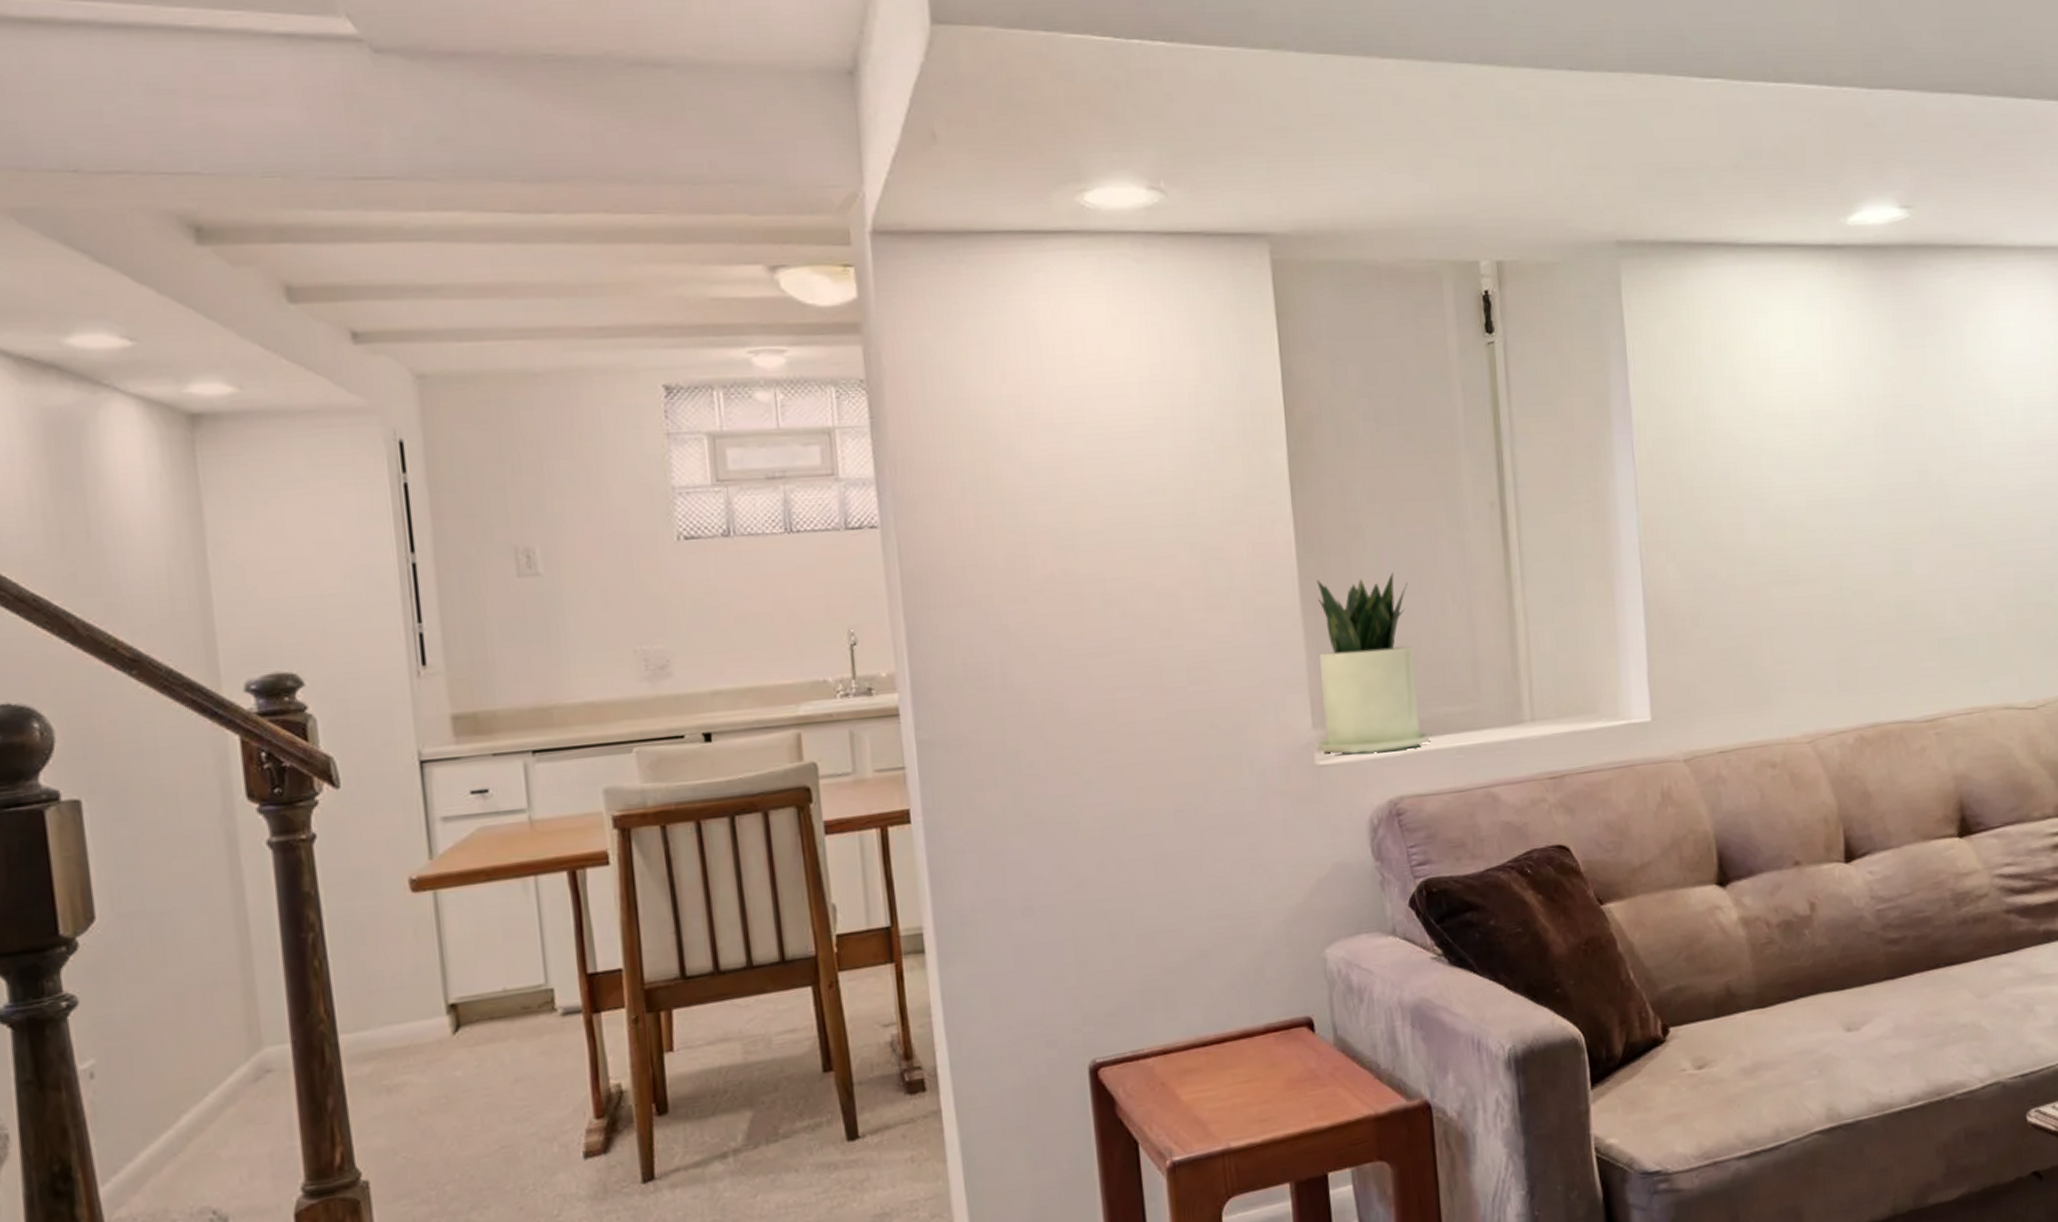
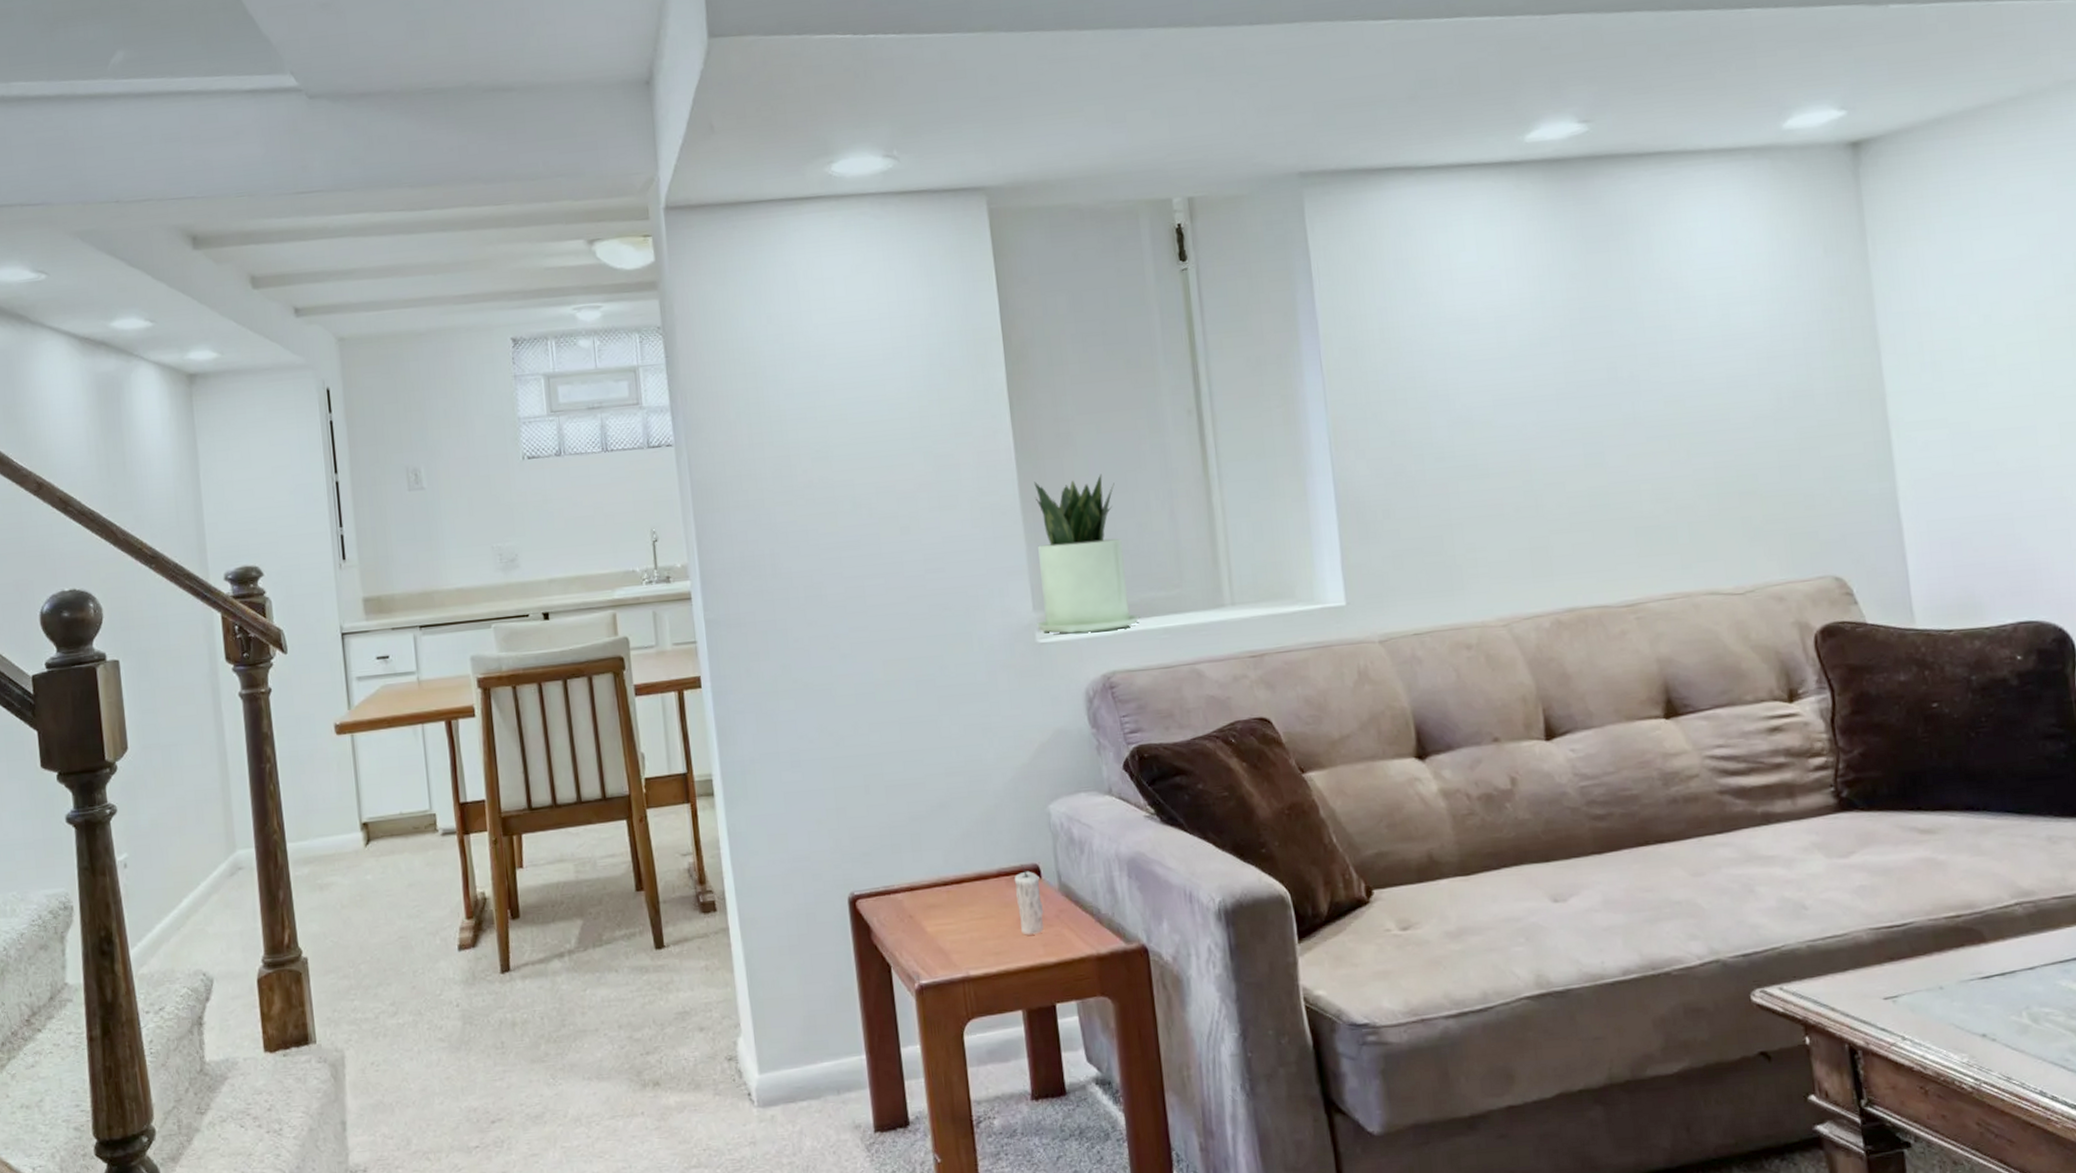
candle: none [1283,1018,1317,1098] -> present [1014,865,1044,935]

